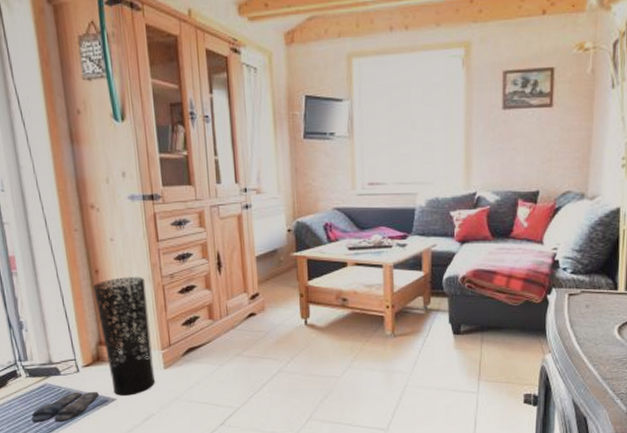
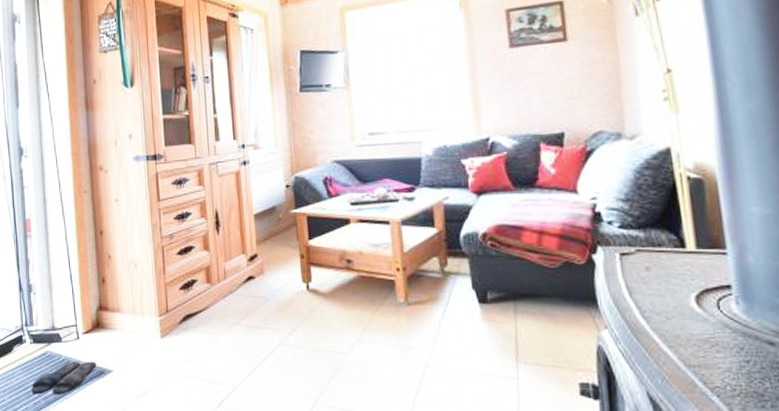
umbrella stand: present [93,277,155,396] -> none [97,238,151,367]

